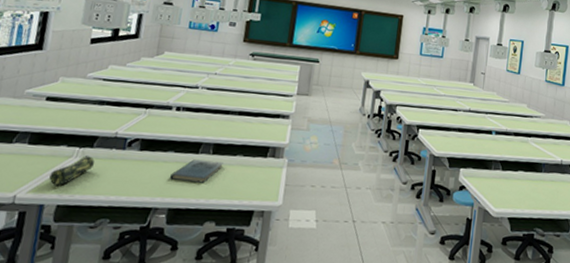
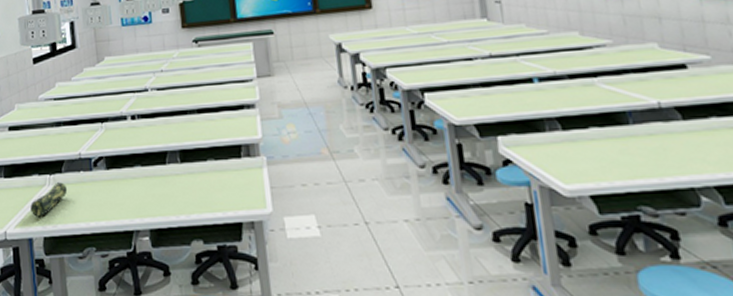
book: present [170,159,223,183] -> none [143,170,195,198]

